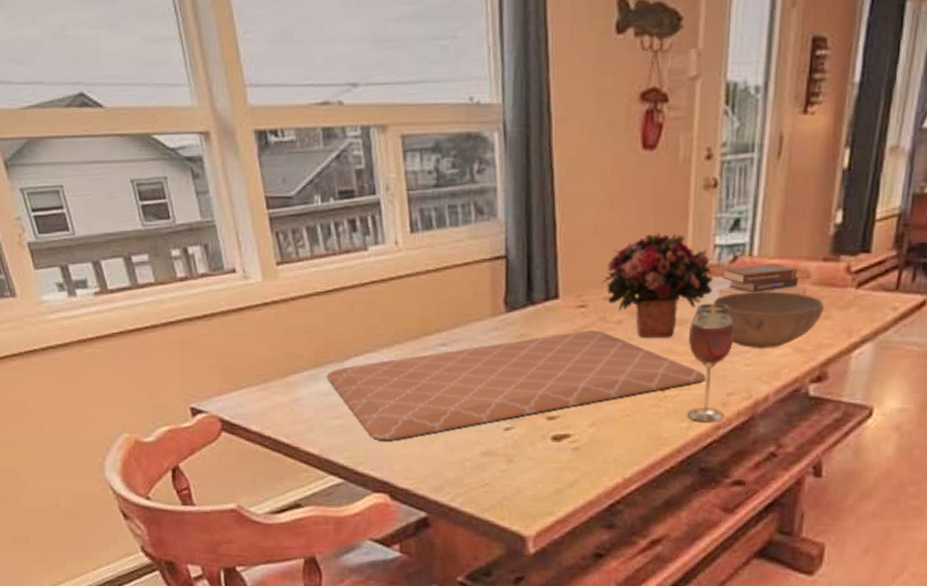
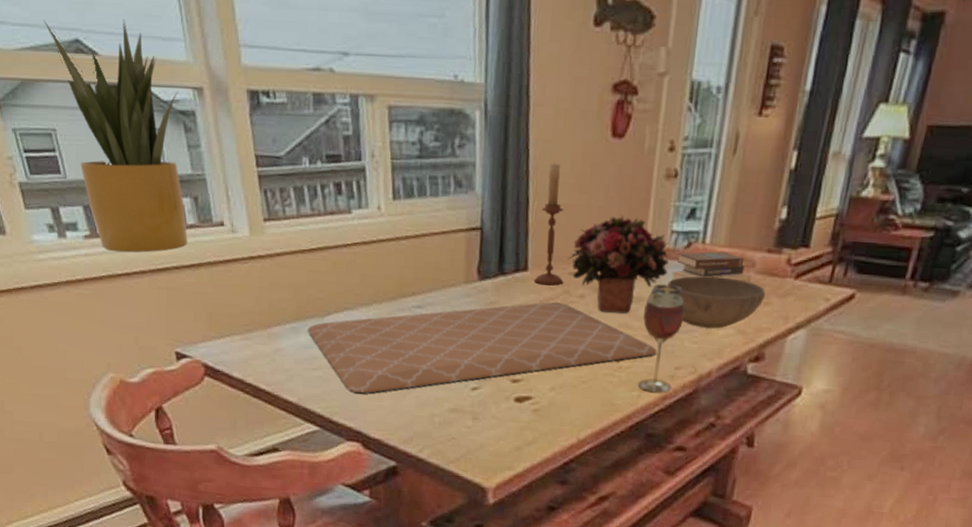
planter: none [47,69,200,307] -> present [43,19,188,253]
candlestick: none [566,181,598,313] -> present [534,162,564,286]

